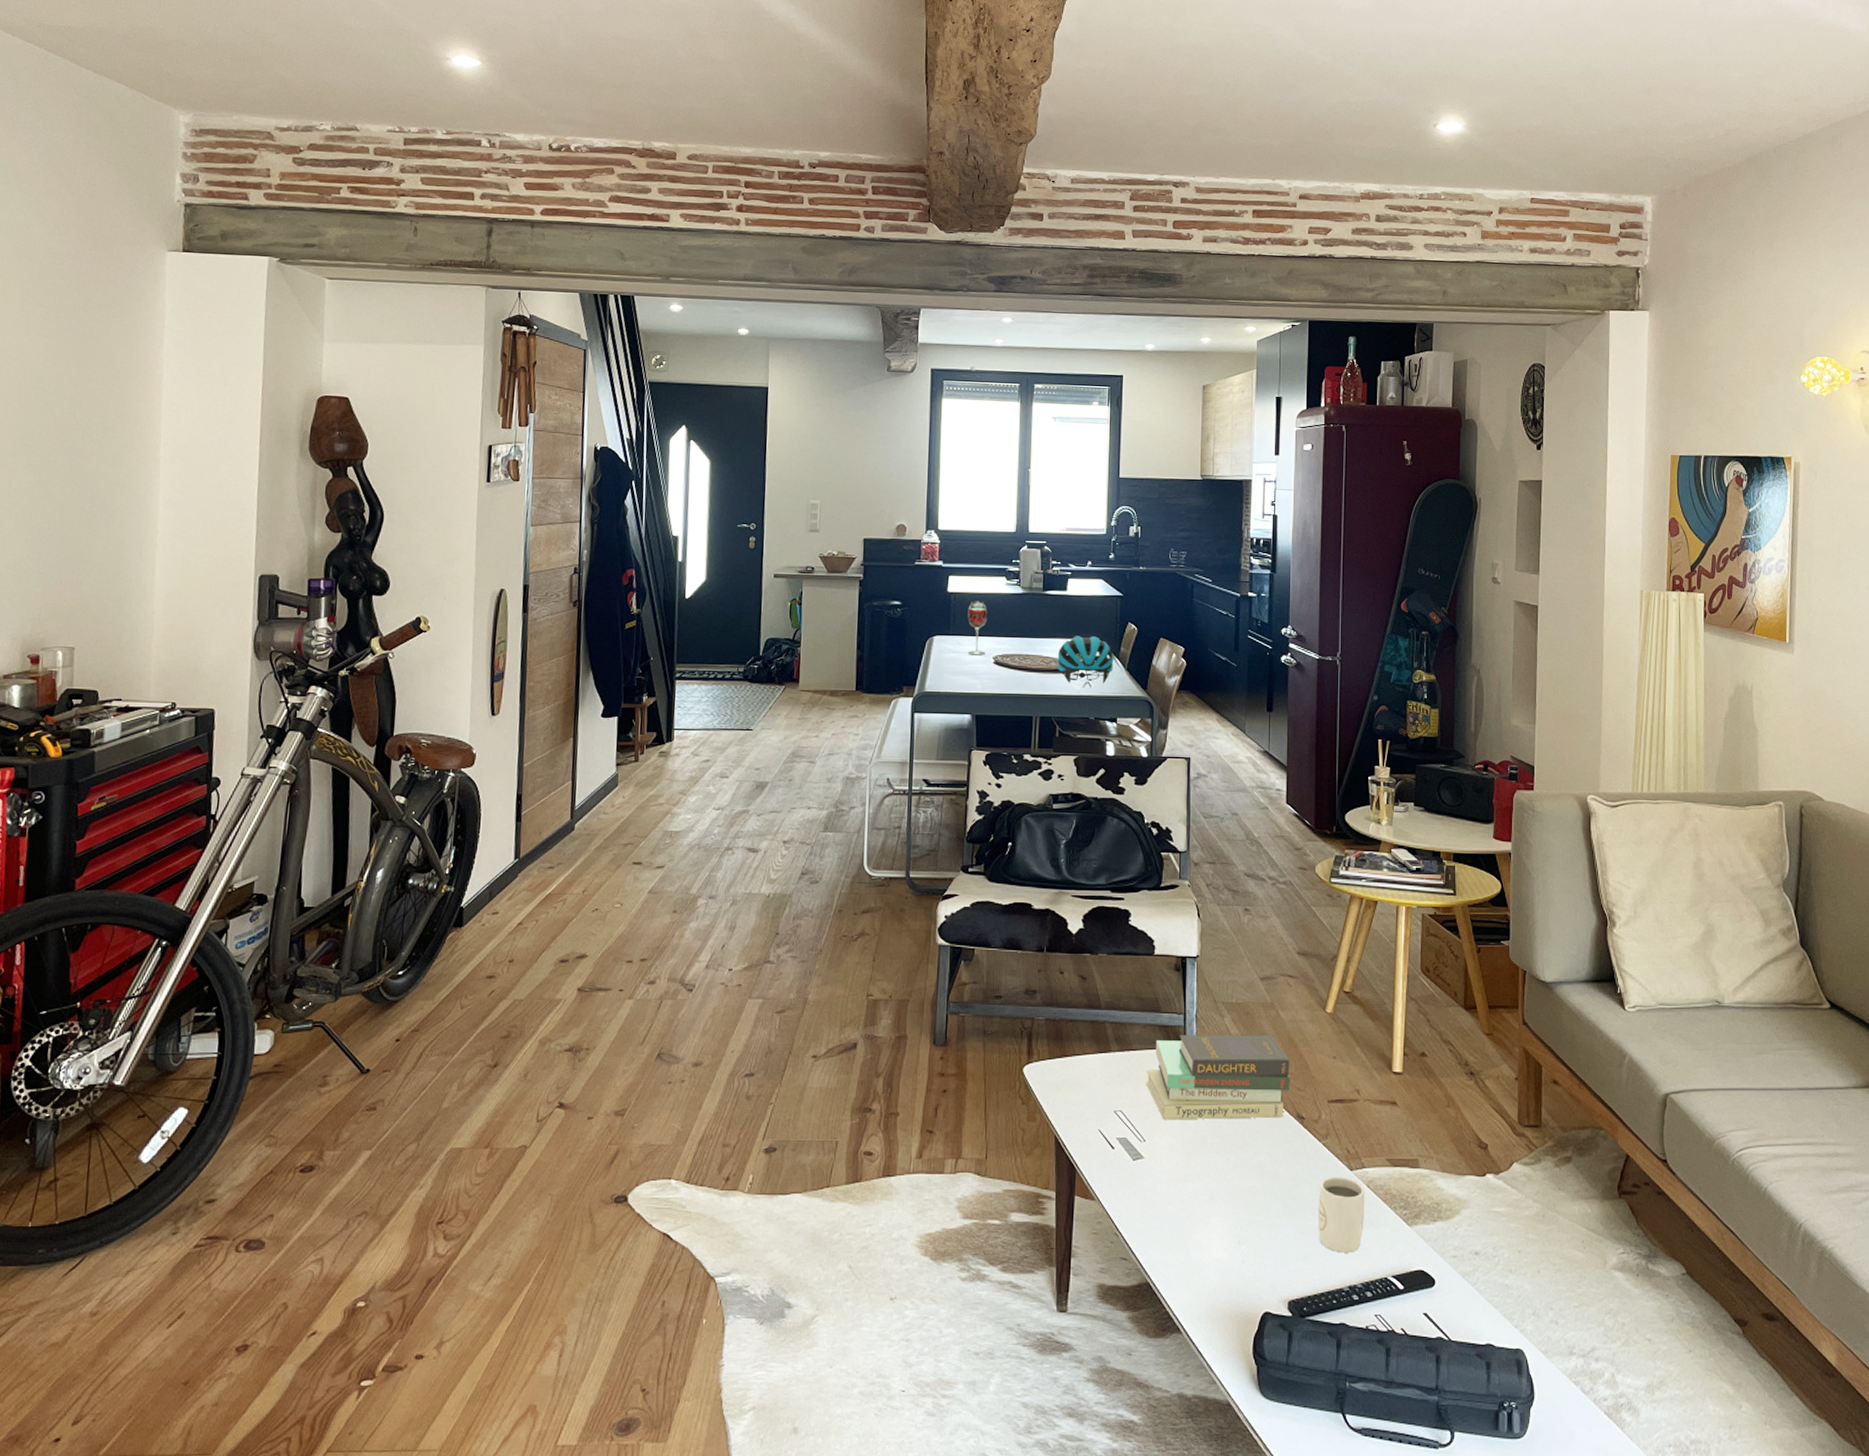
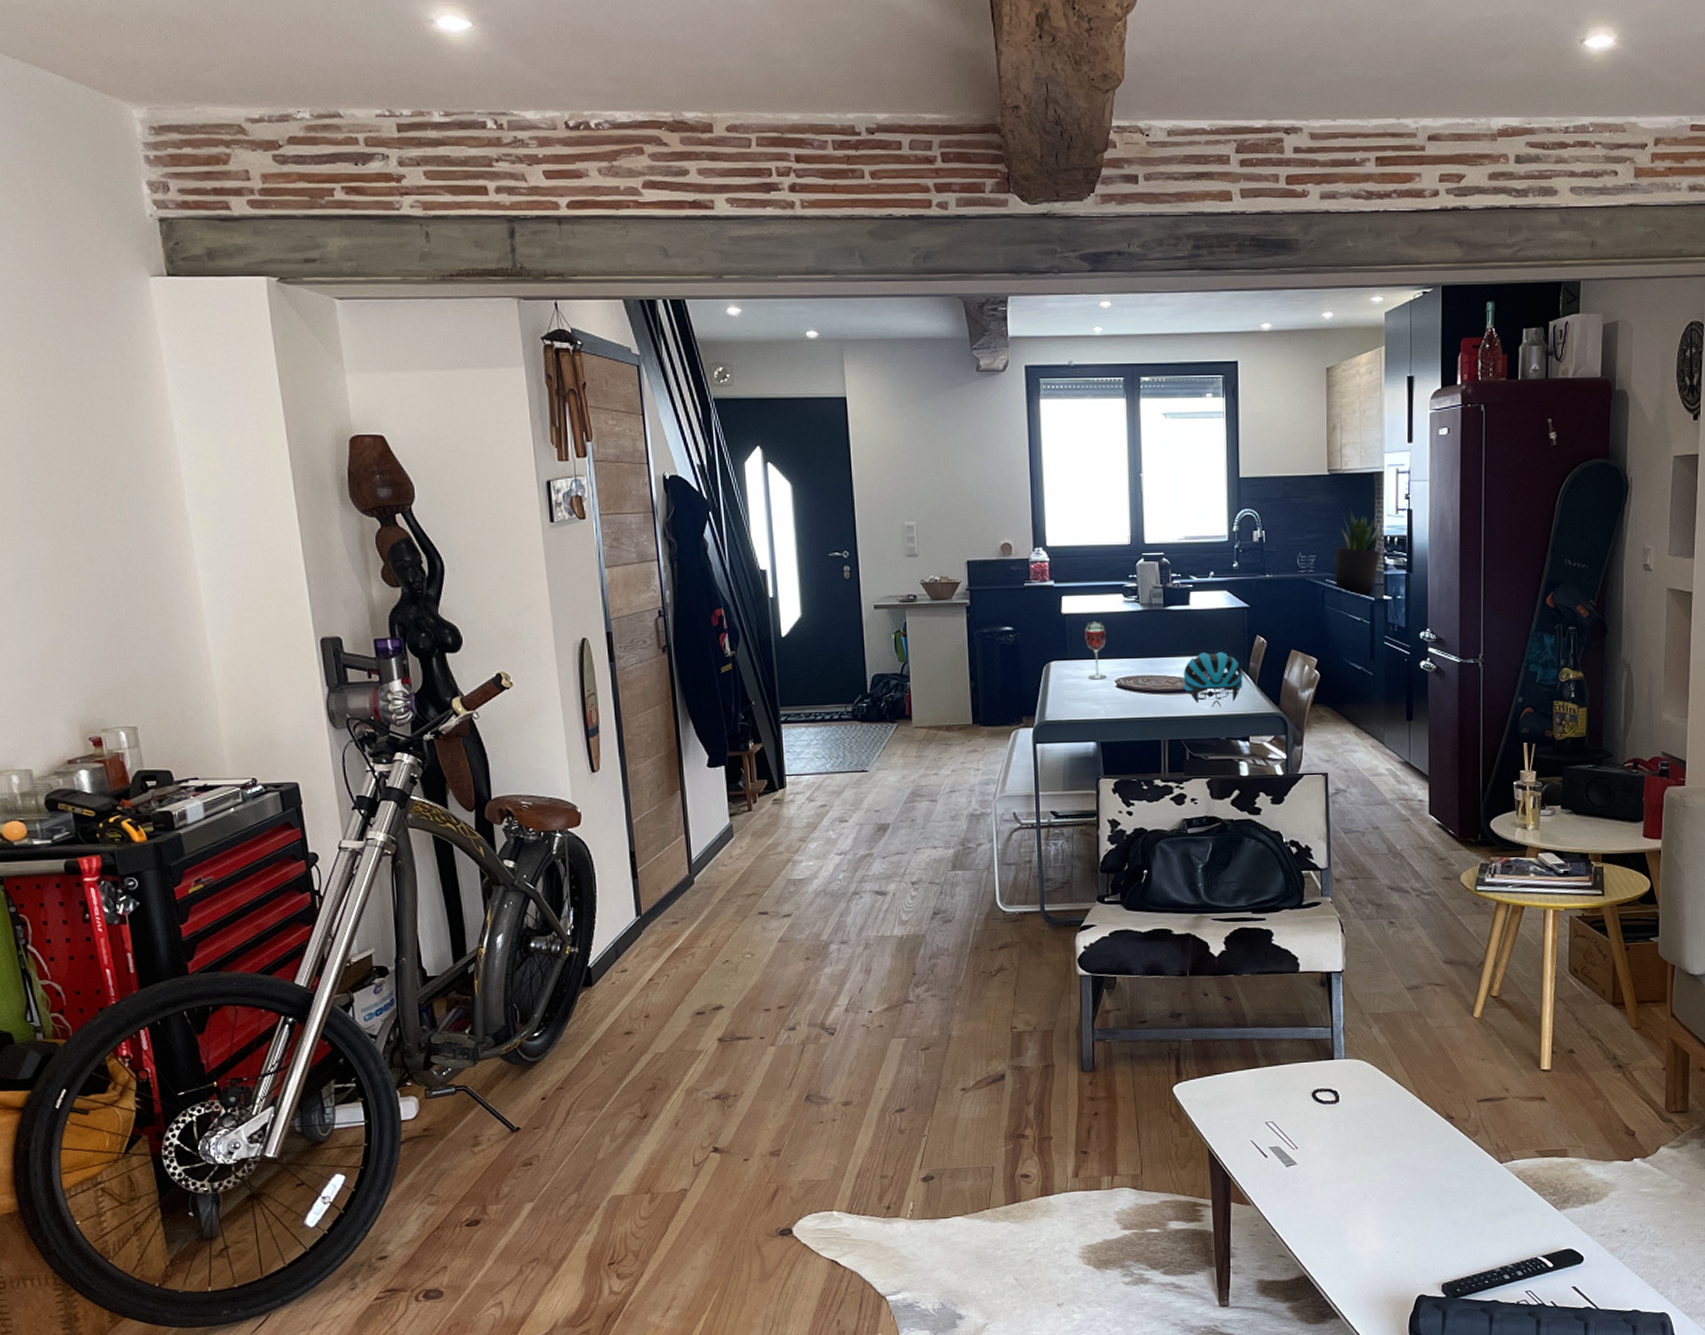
books: present [1145,1034,1290,1120] -> none [1295,1041,1439,1128]
planter: none [1203,510,1249,591] -> present [1335,507,1383,595]
mug: present [1318,1176,1365,1253] -> none [1469,1169,1515,1238]

